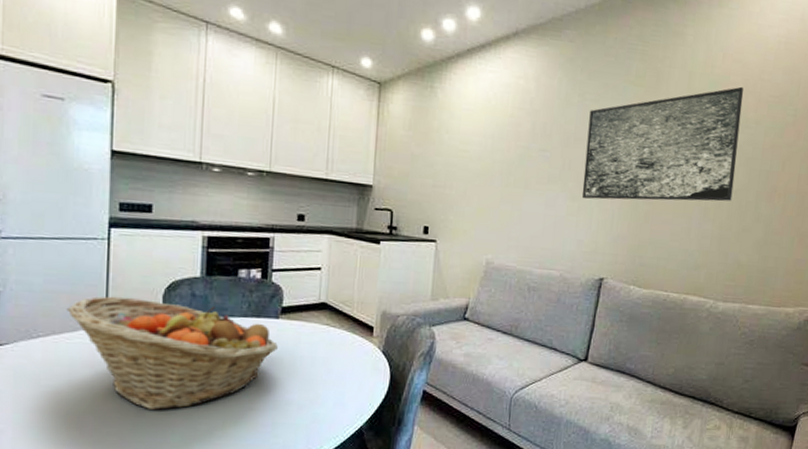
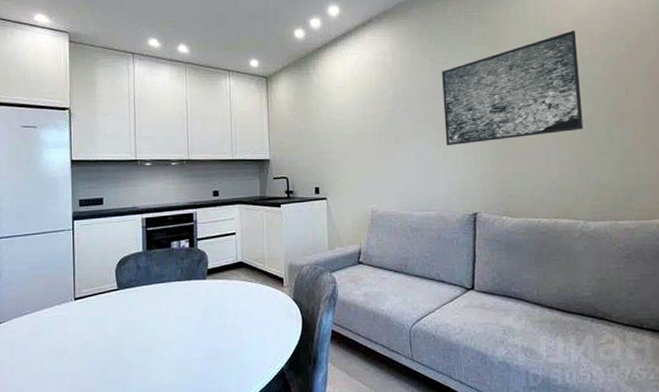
fruit basket: present [66,296,278,410] -> none [45,274,207,367]

